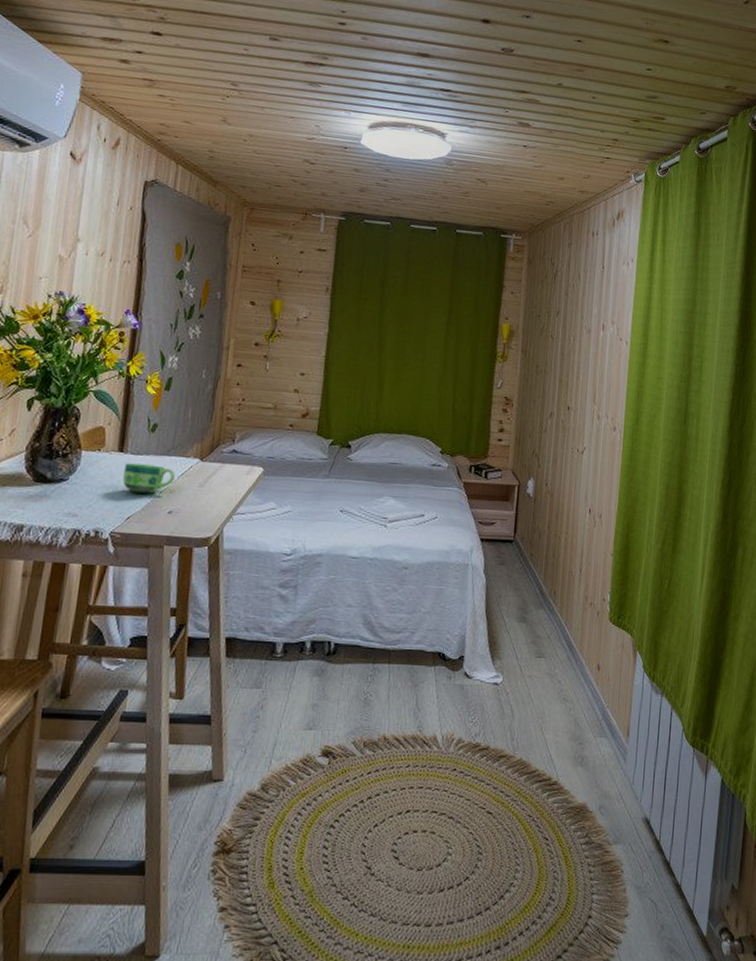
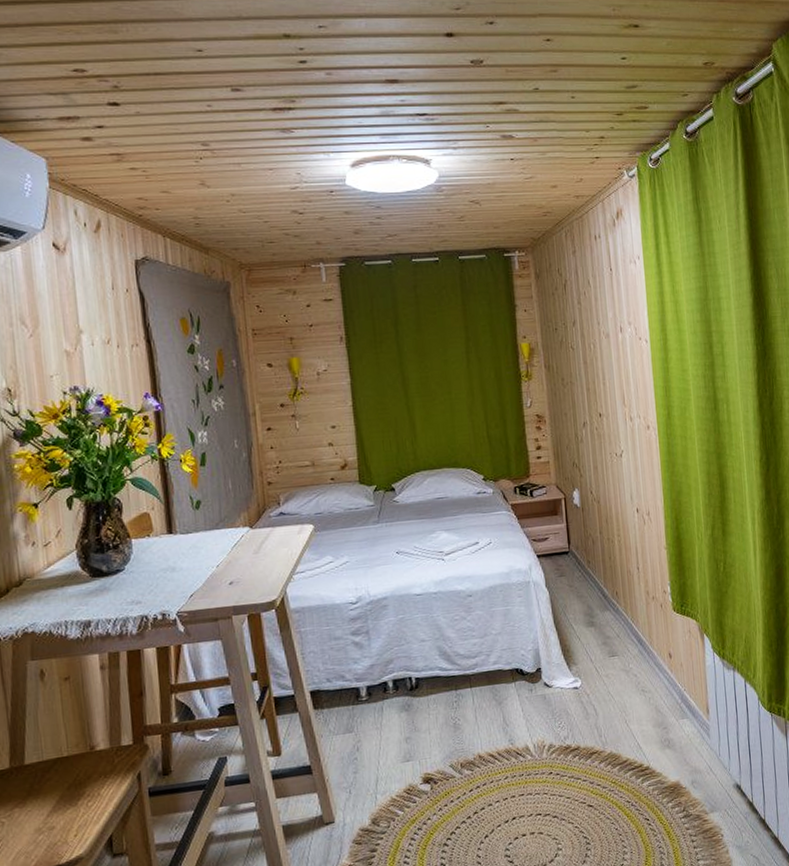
cup: present [123,463,176,494] -> none [177,540,229,570]

